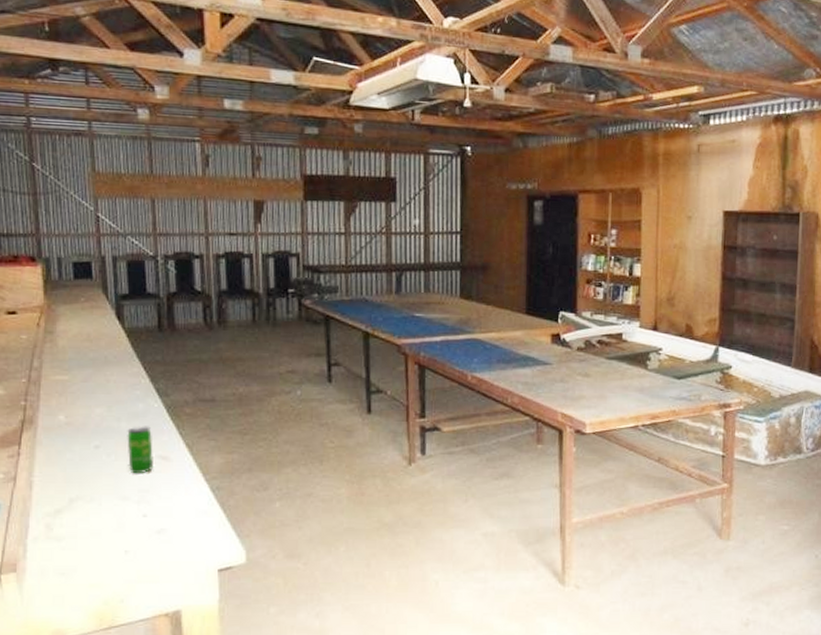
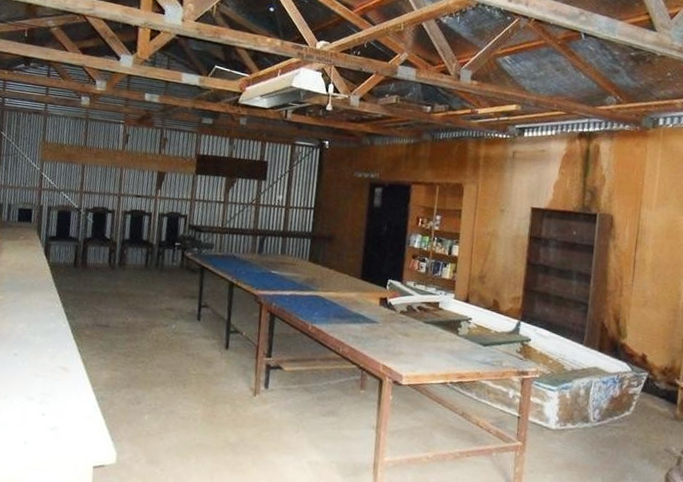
beverage can: present [127,426,154,474] -> none [36,341,58,380]

